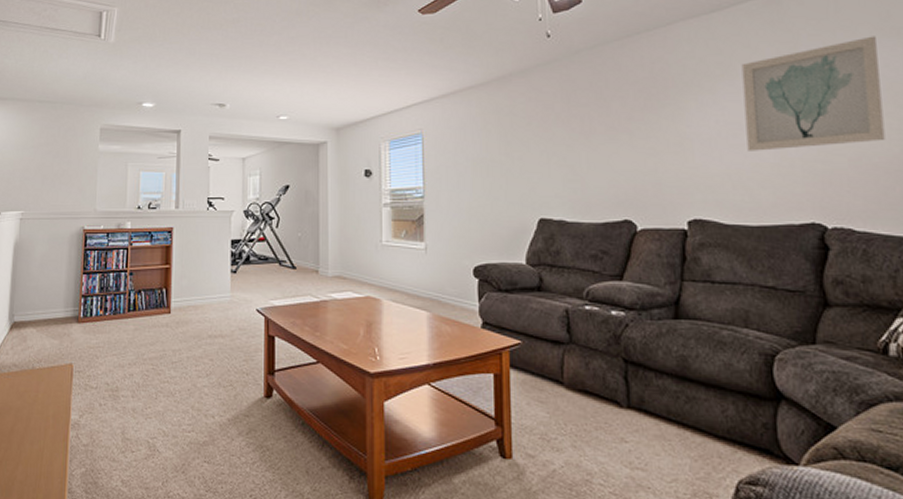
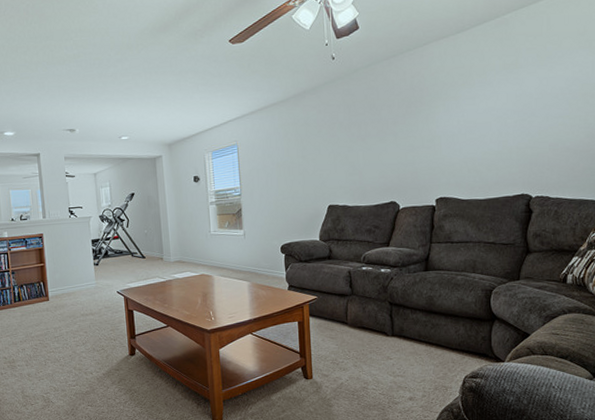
wall art: present [741,36,885,151] -> none [478,47,576,143]

